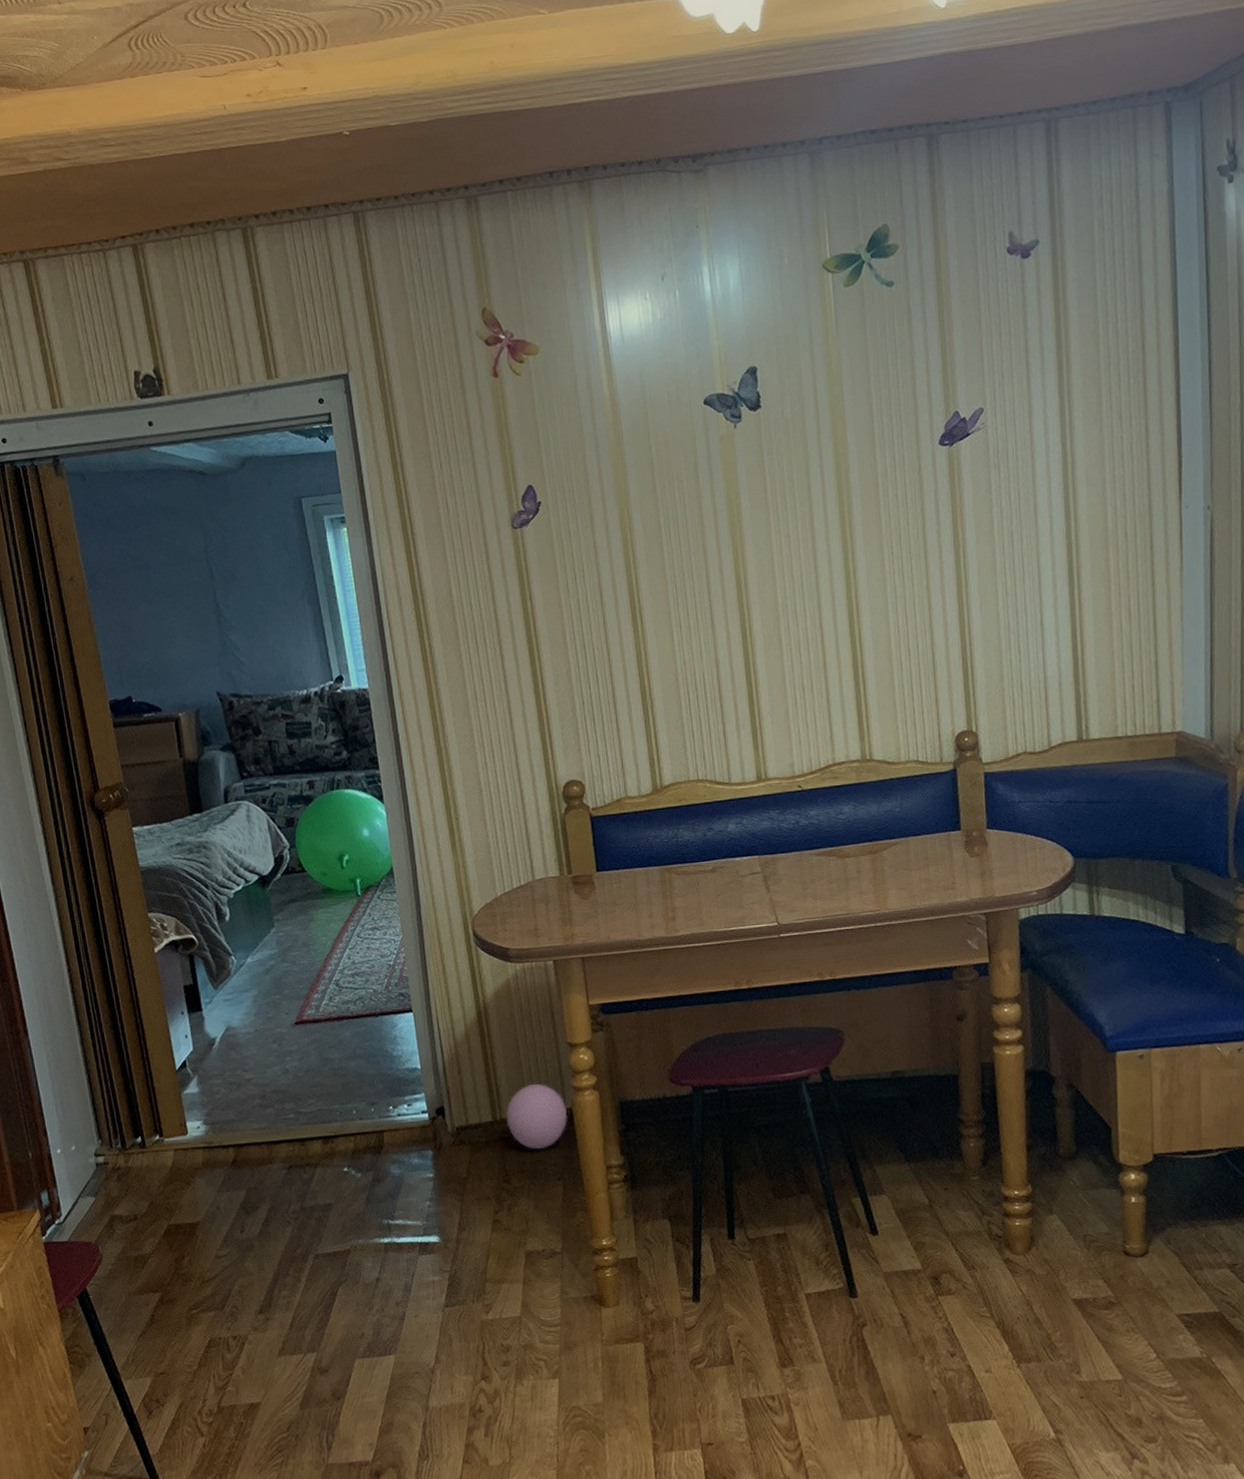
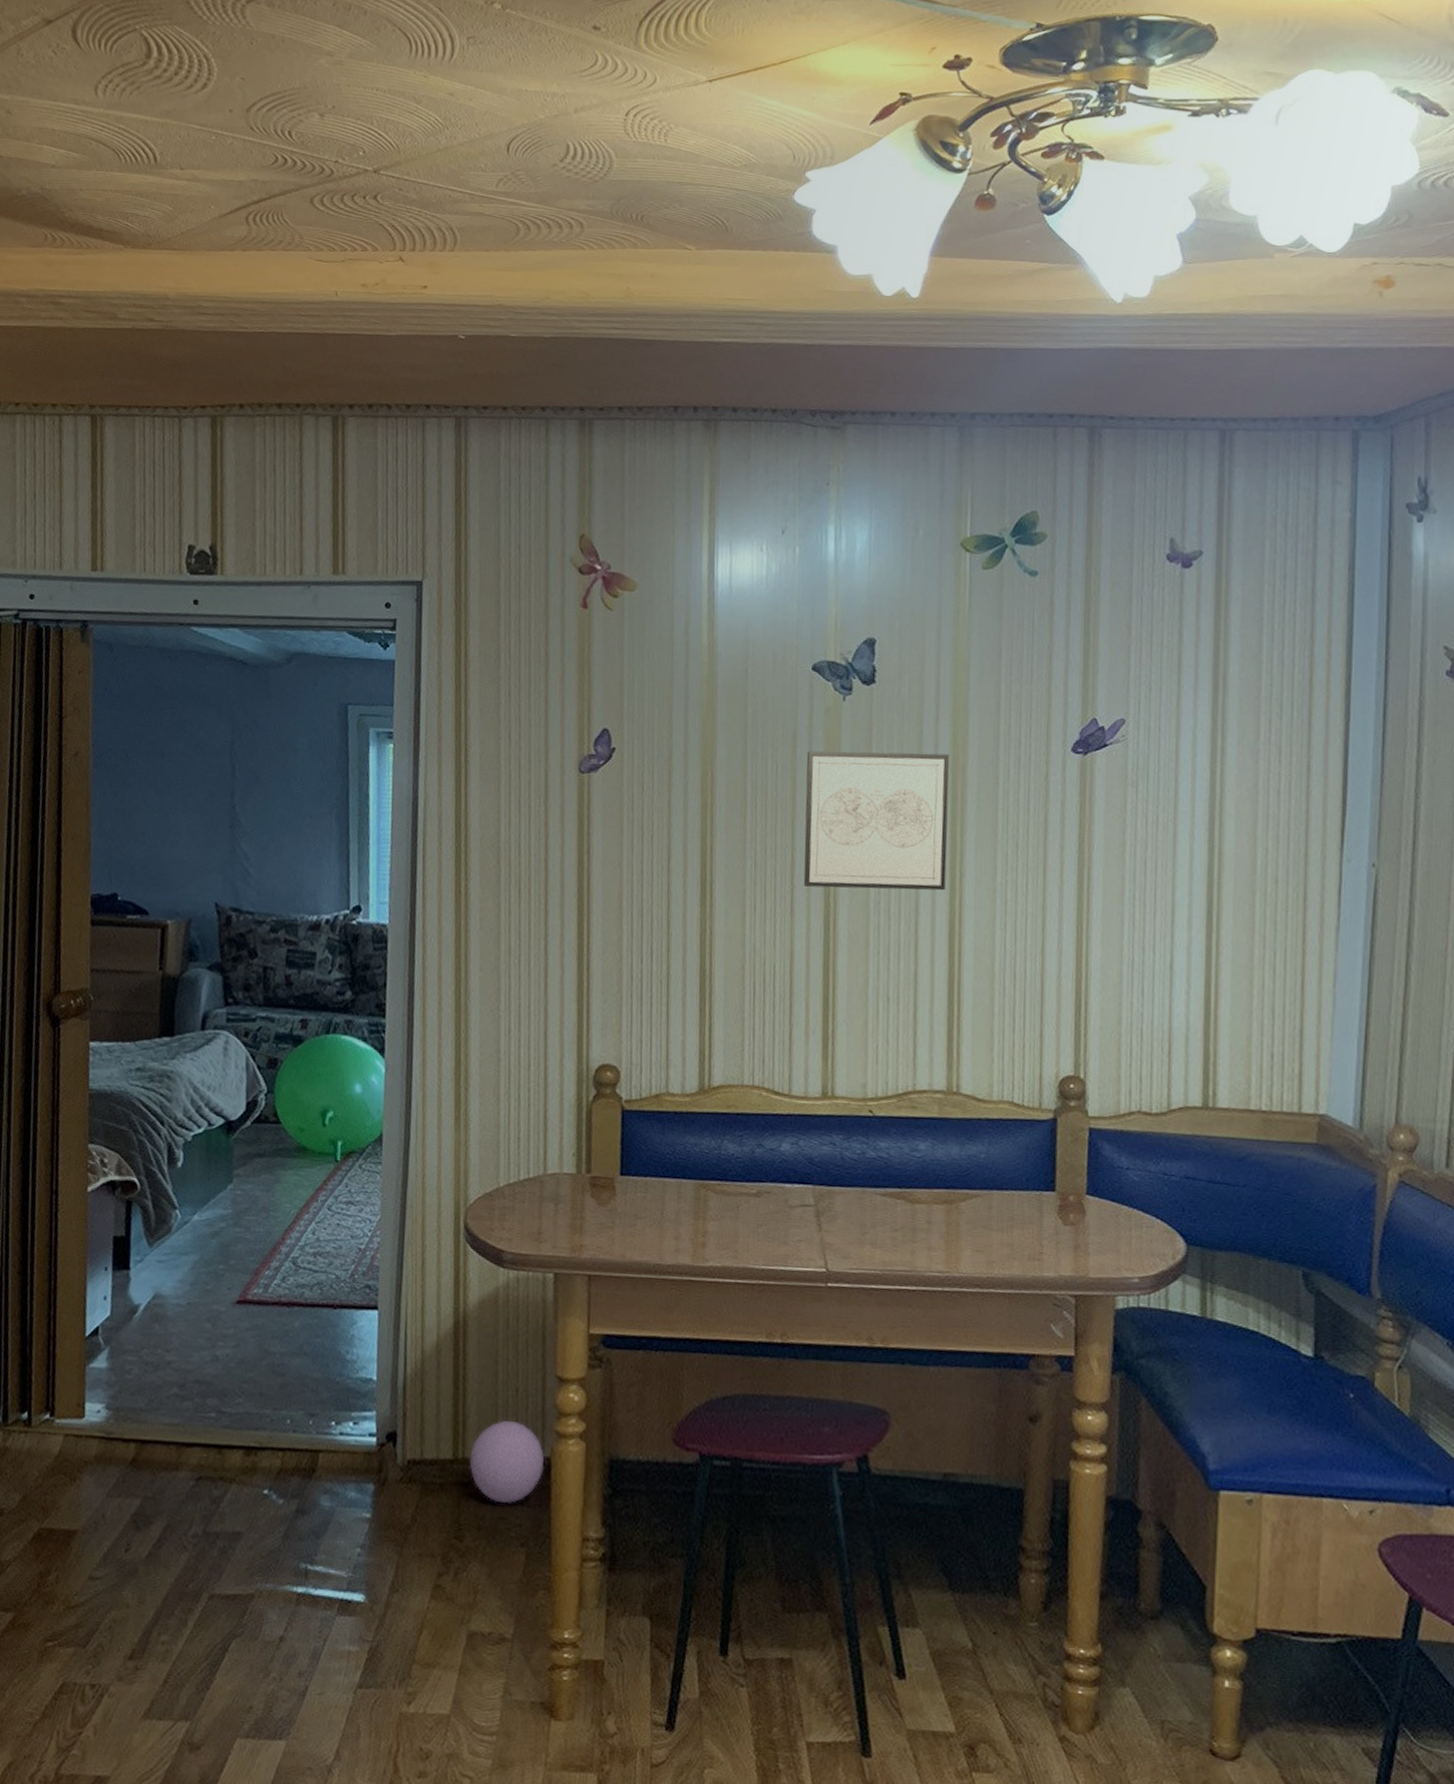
wall art: none [708,463,842,601] -> present [803,750,950,891]

